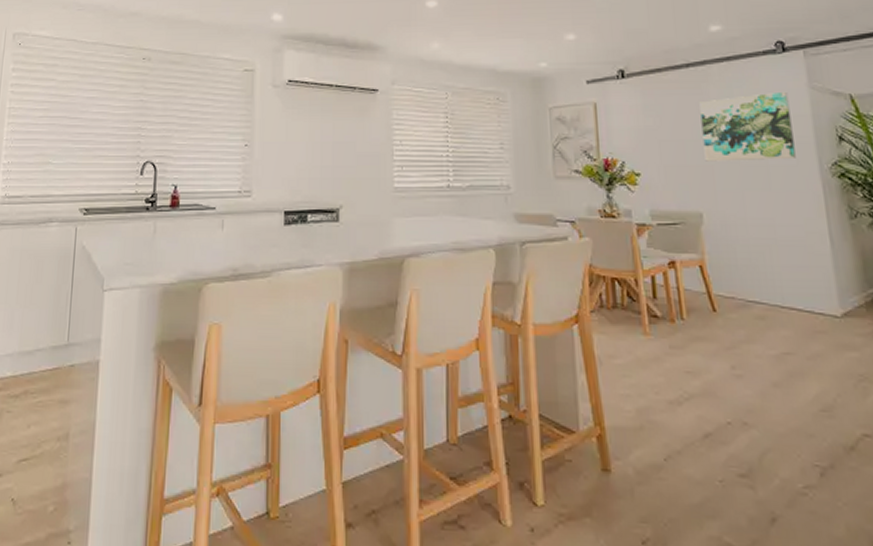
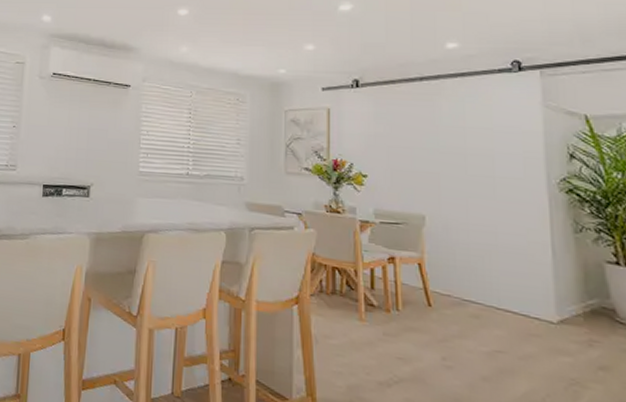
wall art: present [699,91,796,162] -> none [430,108,523,173]

